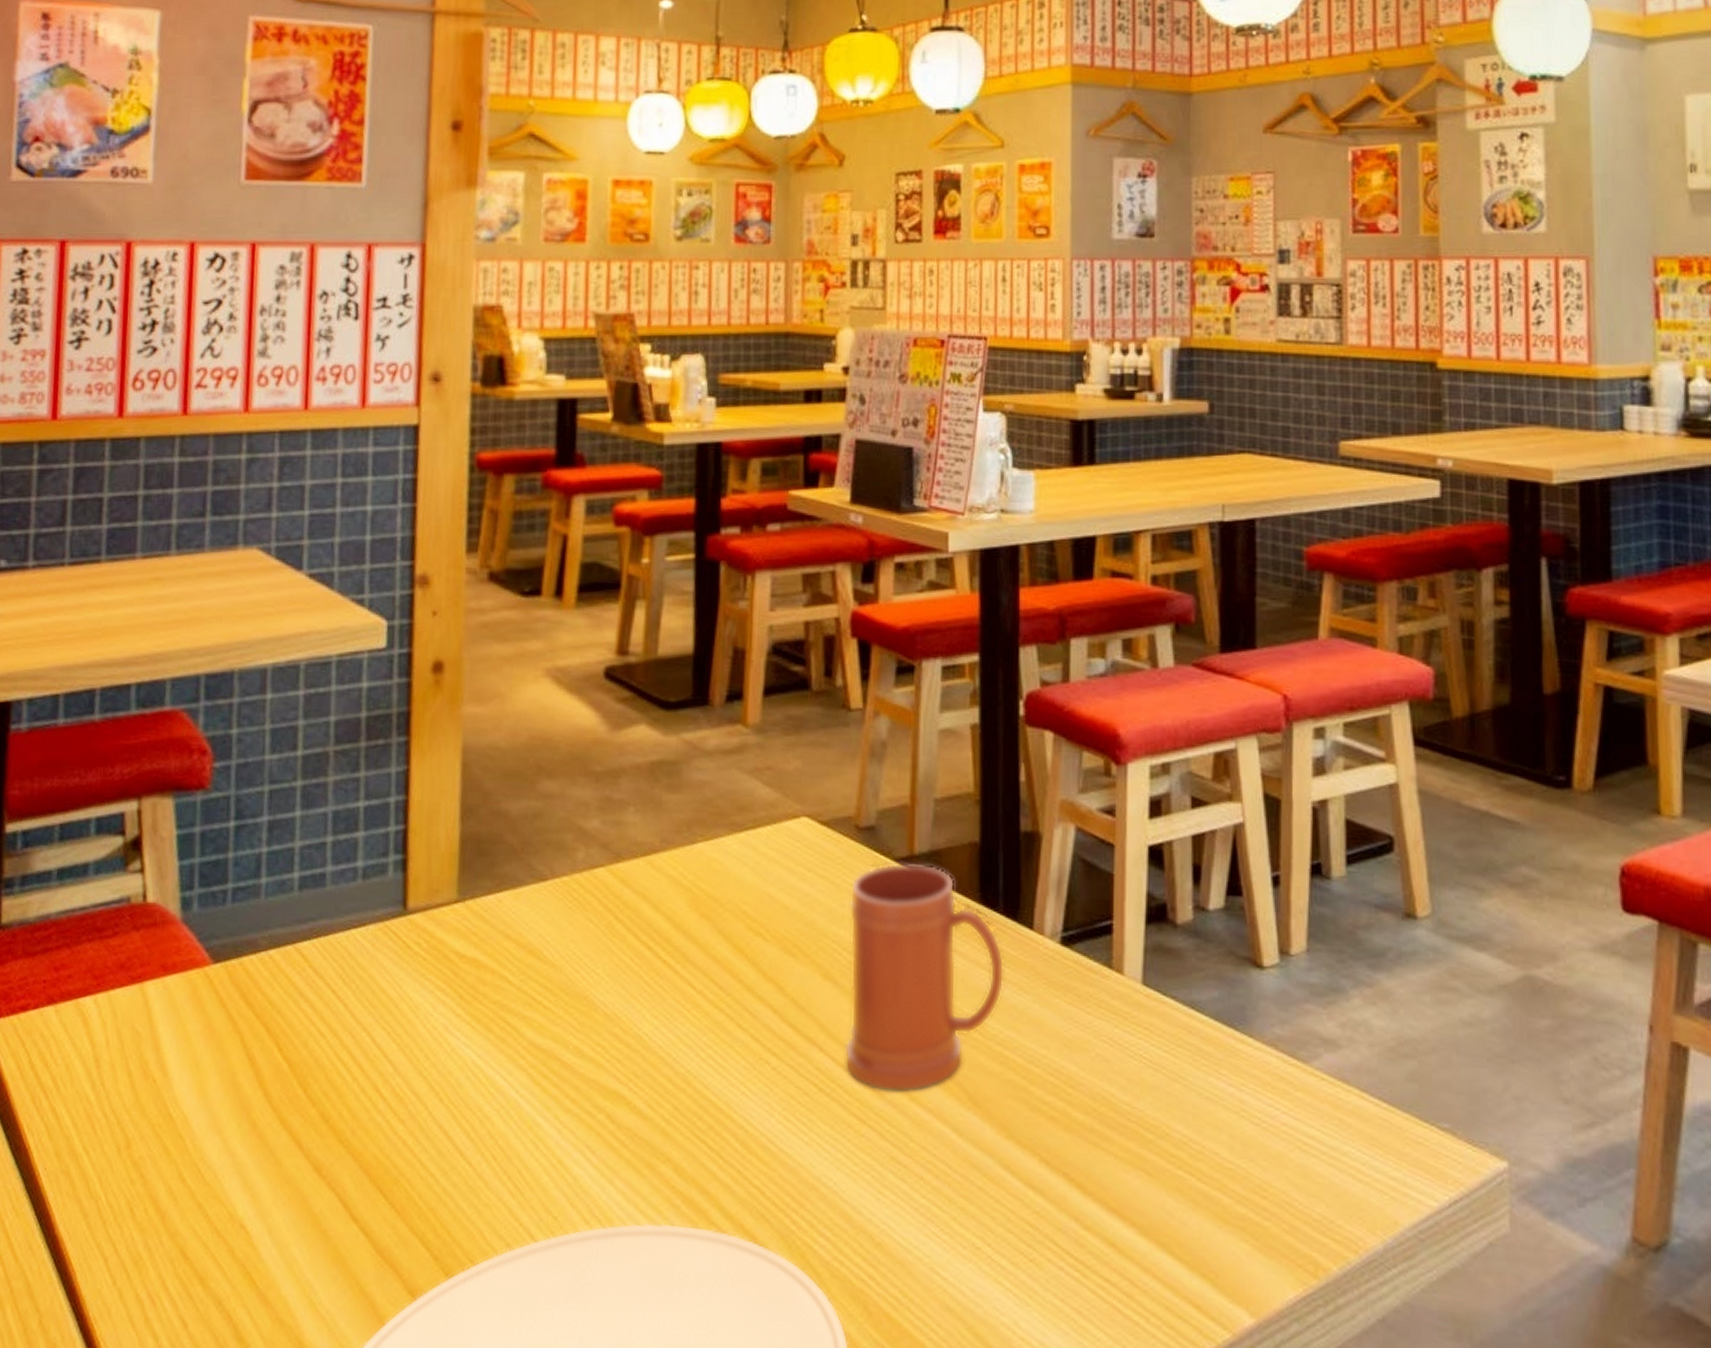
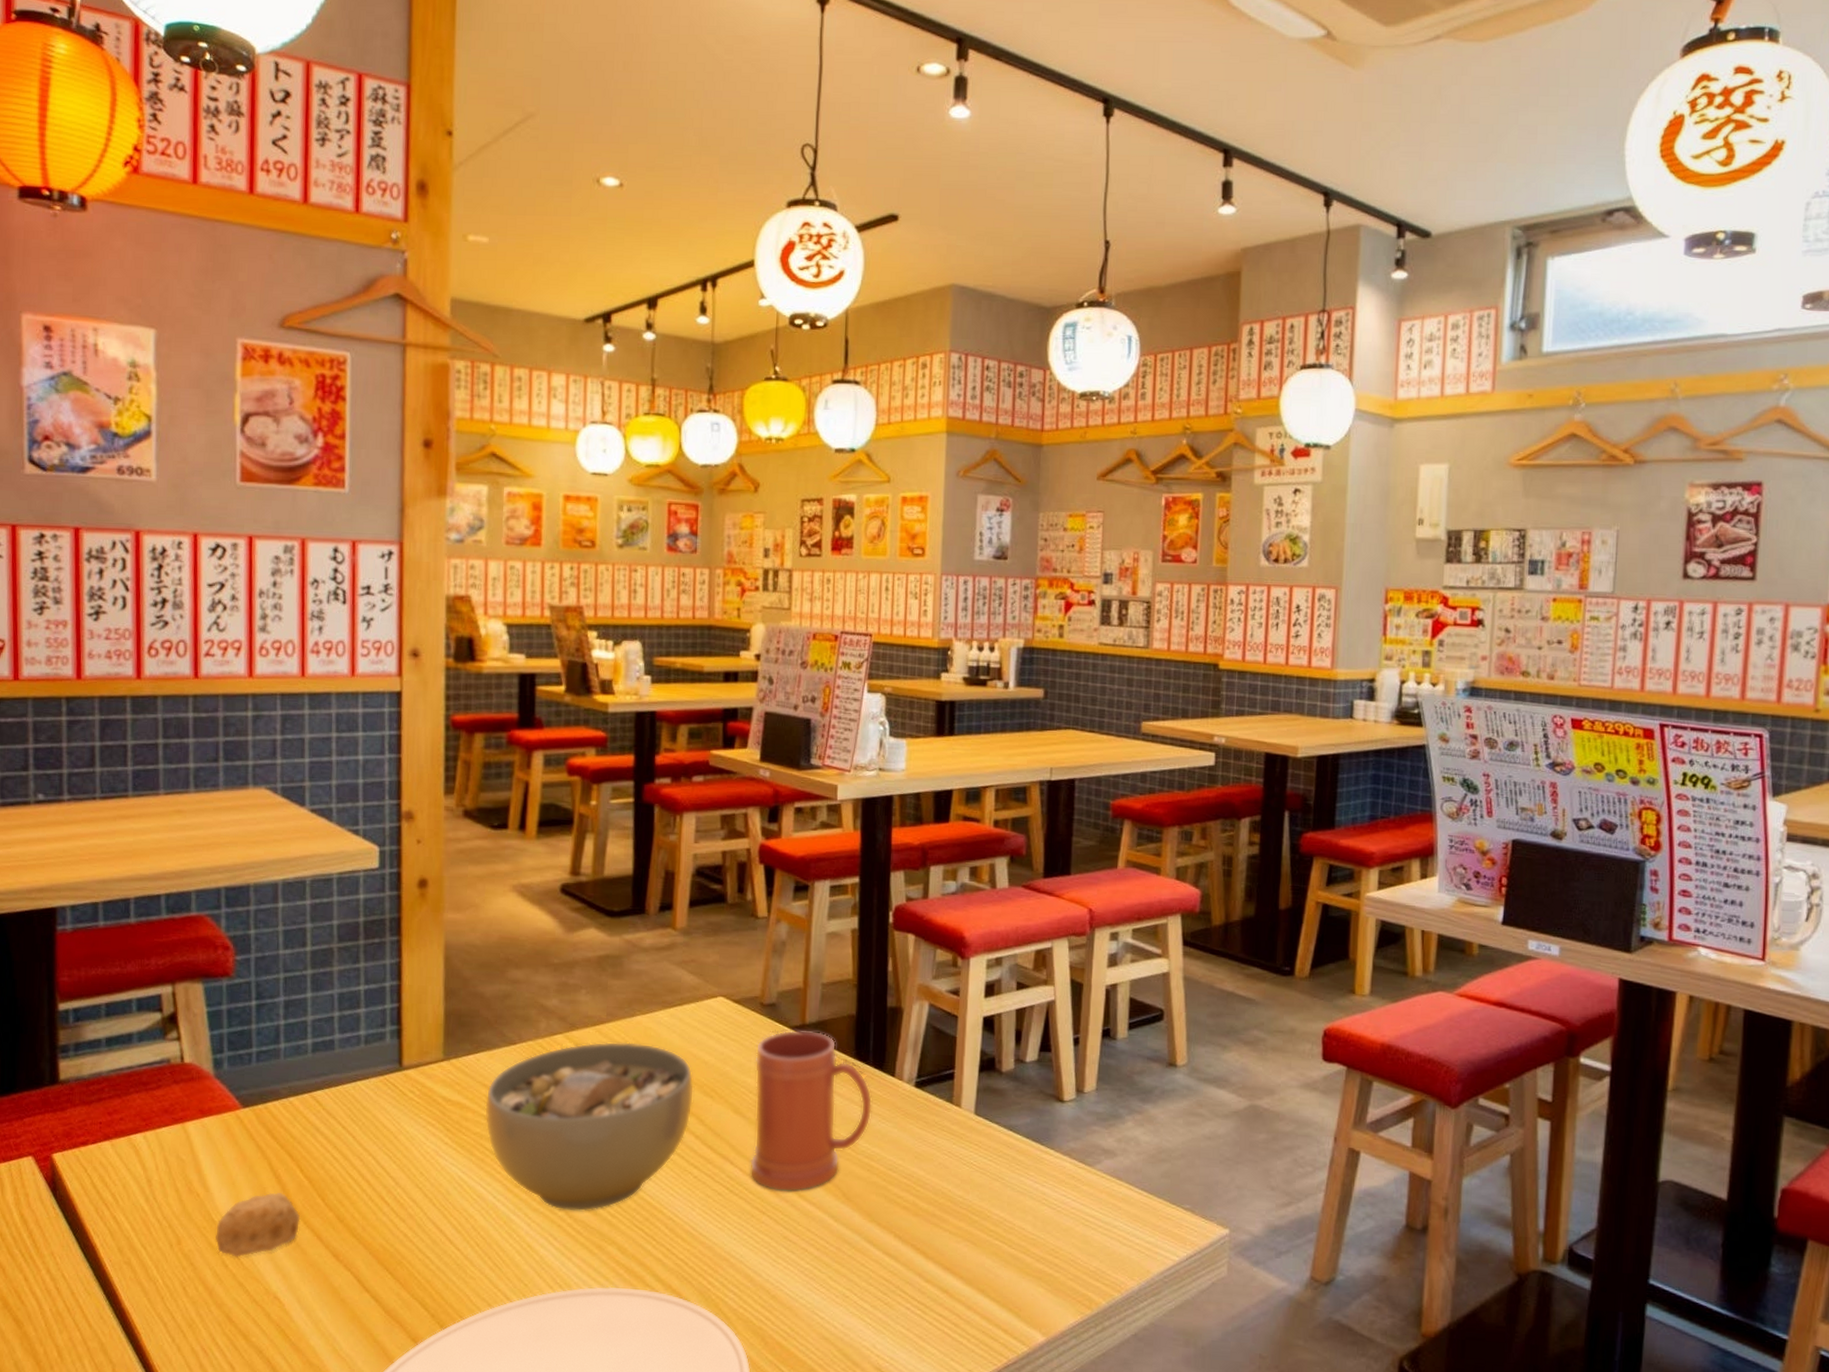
dumpling: none [172,1079,277,1169] -> present [215,1192,301,1258]
soup bowl: none [507,878,771,1114] -> present [485,1042,694,1212]

